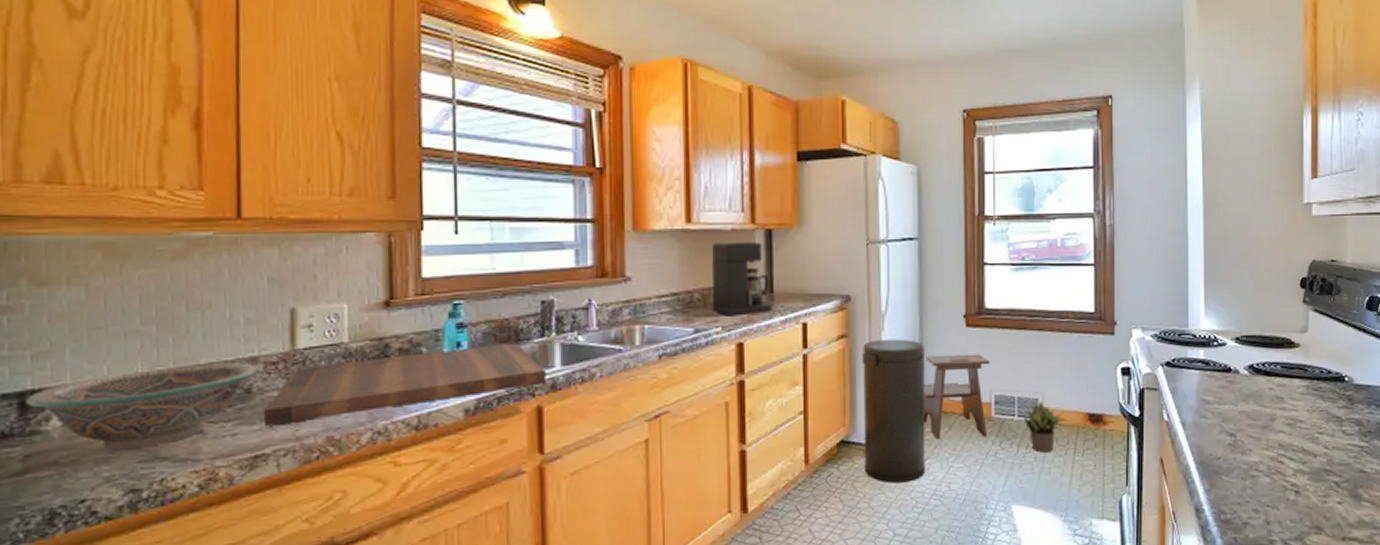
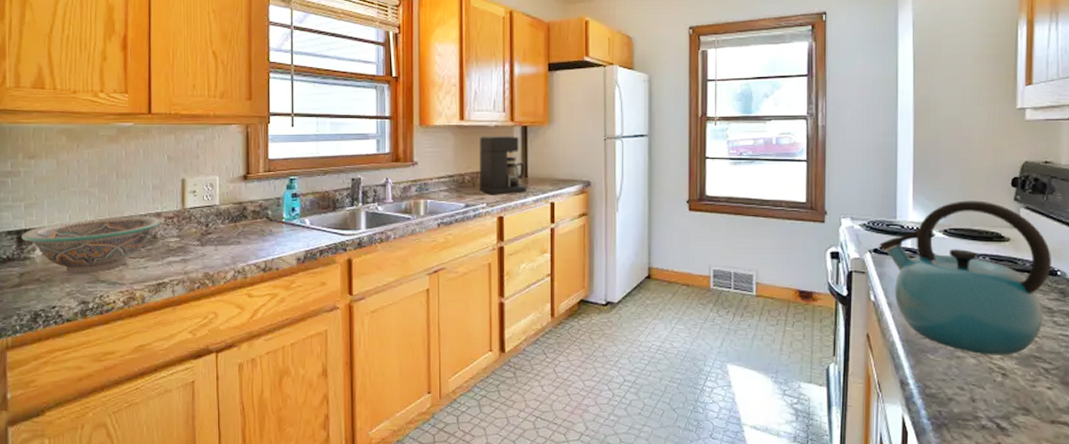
cutting board: present [264,343,547,426] -> none [165,210,355,262]
pedal bin: present [861,338,929,483] -> none [599,218,654,338]
step stool: present [923,354,990,440] -> none [651,234,710,305]
potted plant: present [1022,401,1067,453] -> none [738,277,779,321]
kettle: none [1171,304,1339,472] -> present [879,200,1051,355]

